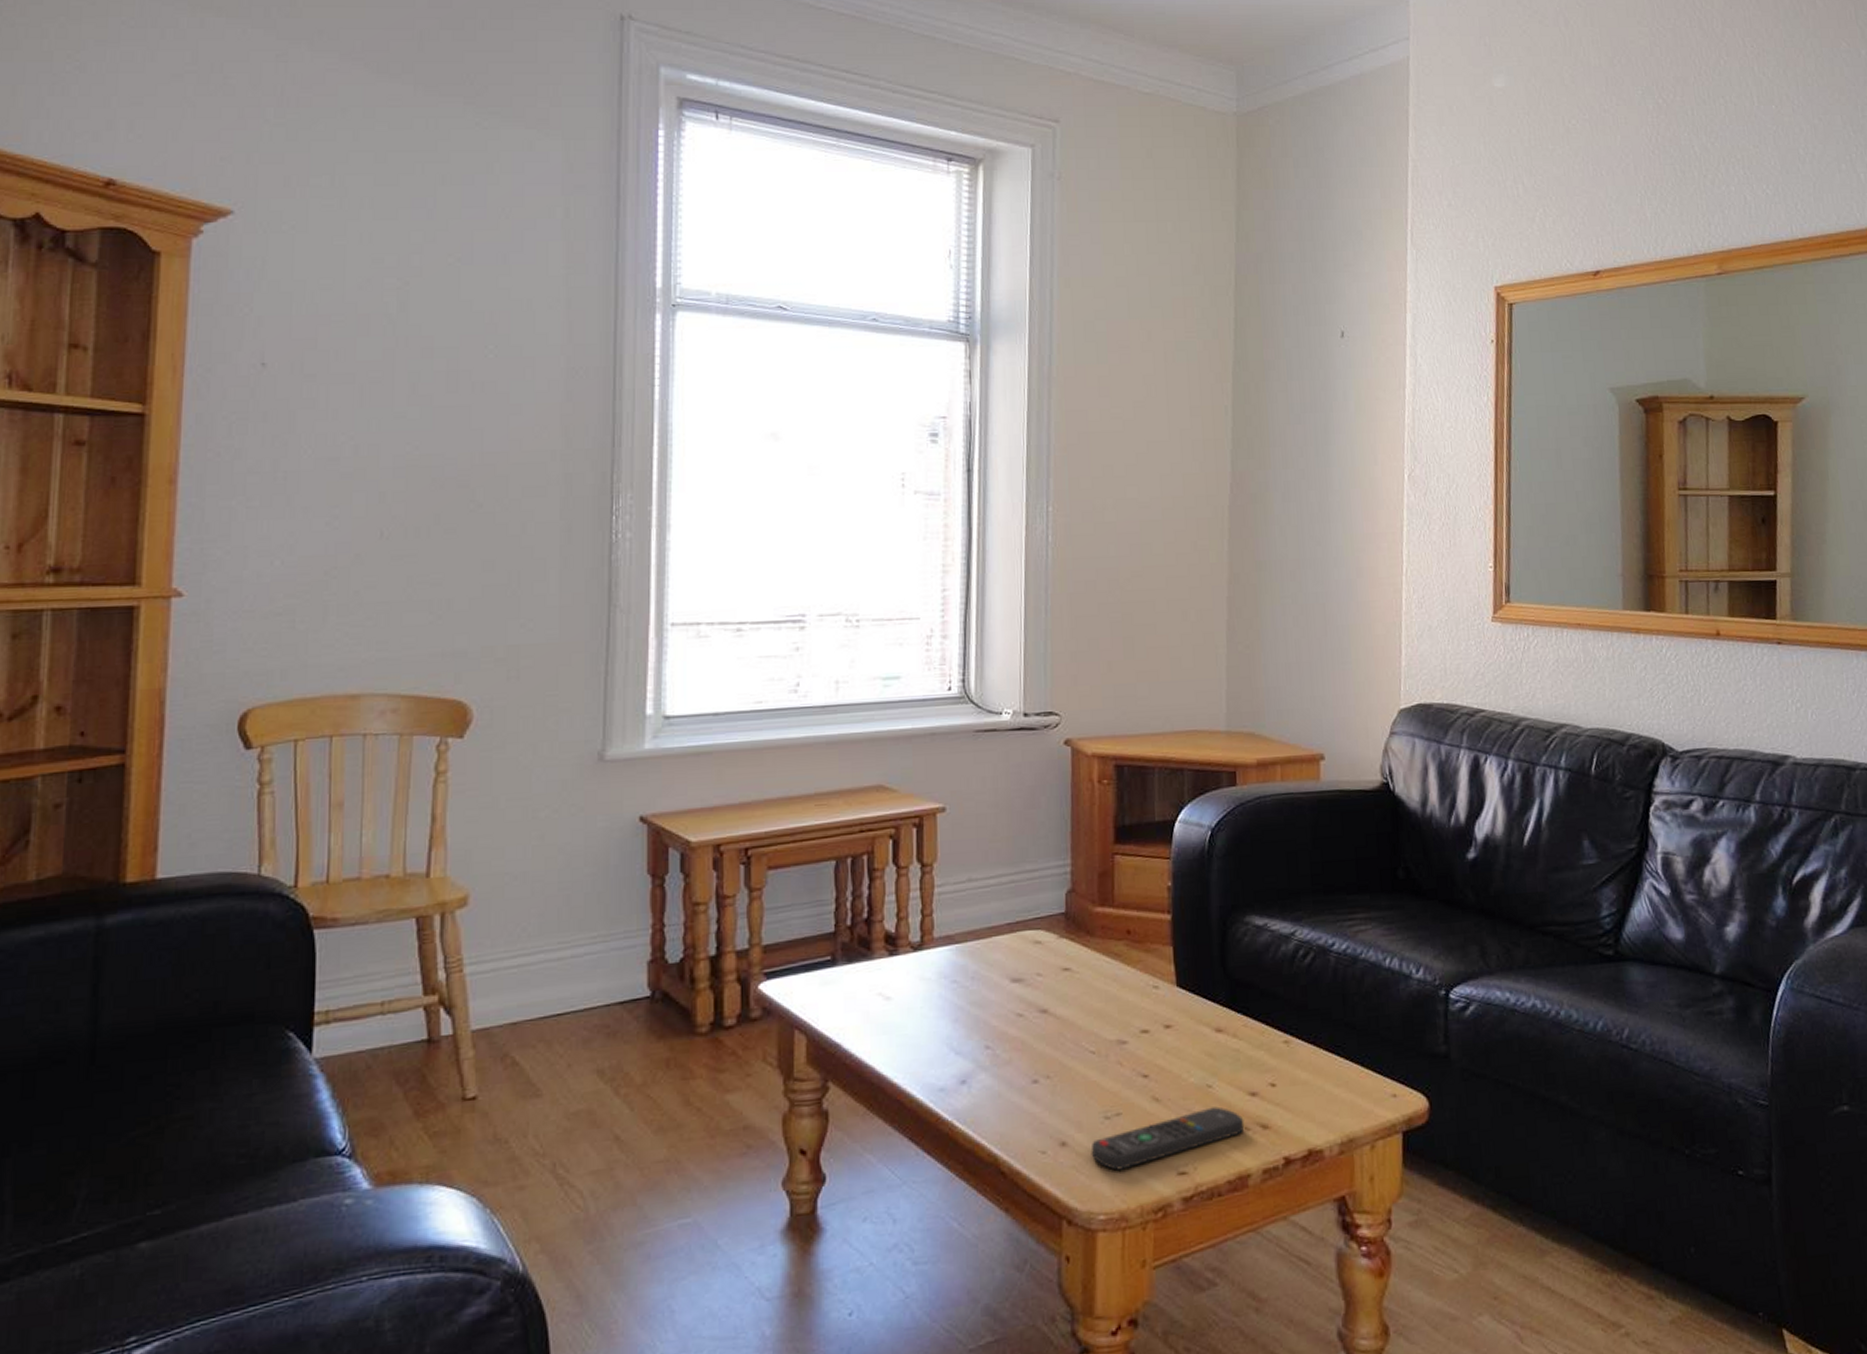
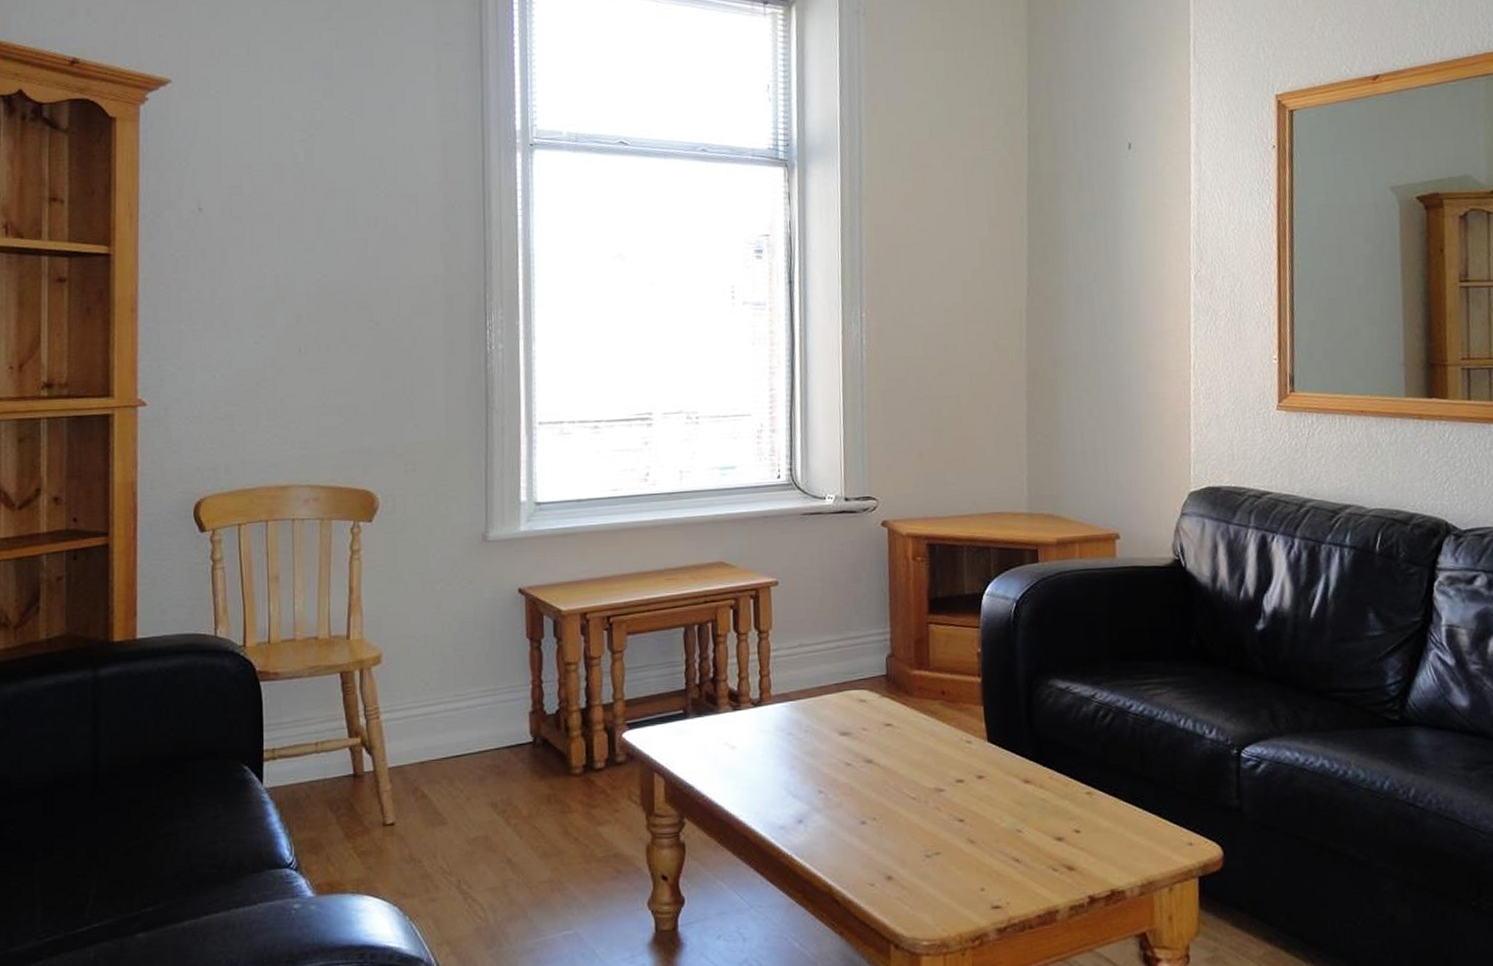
remote control: present [1091,1106,1245,1171] -> none [914,849,1052,903]

